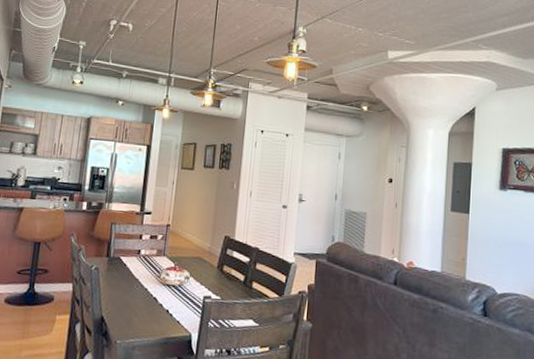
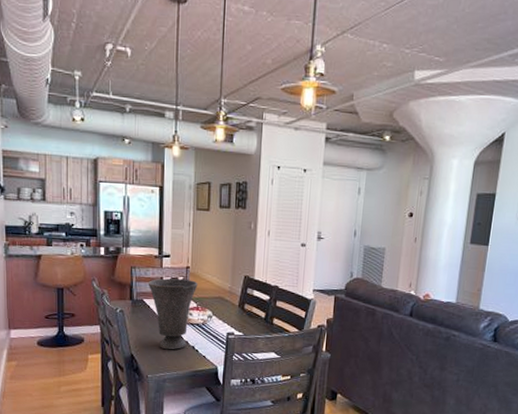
vase: none [126,235,177,313] -> present [148,278,198,349]

